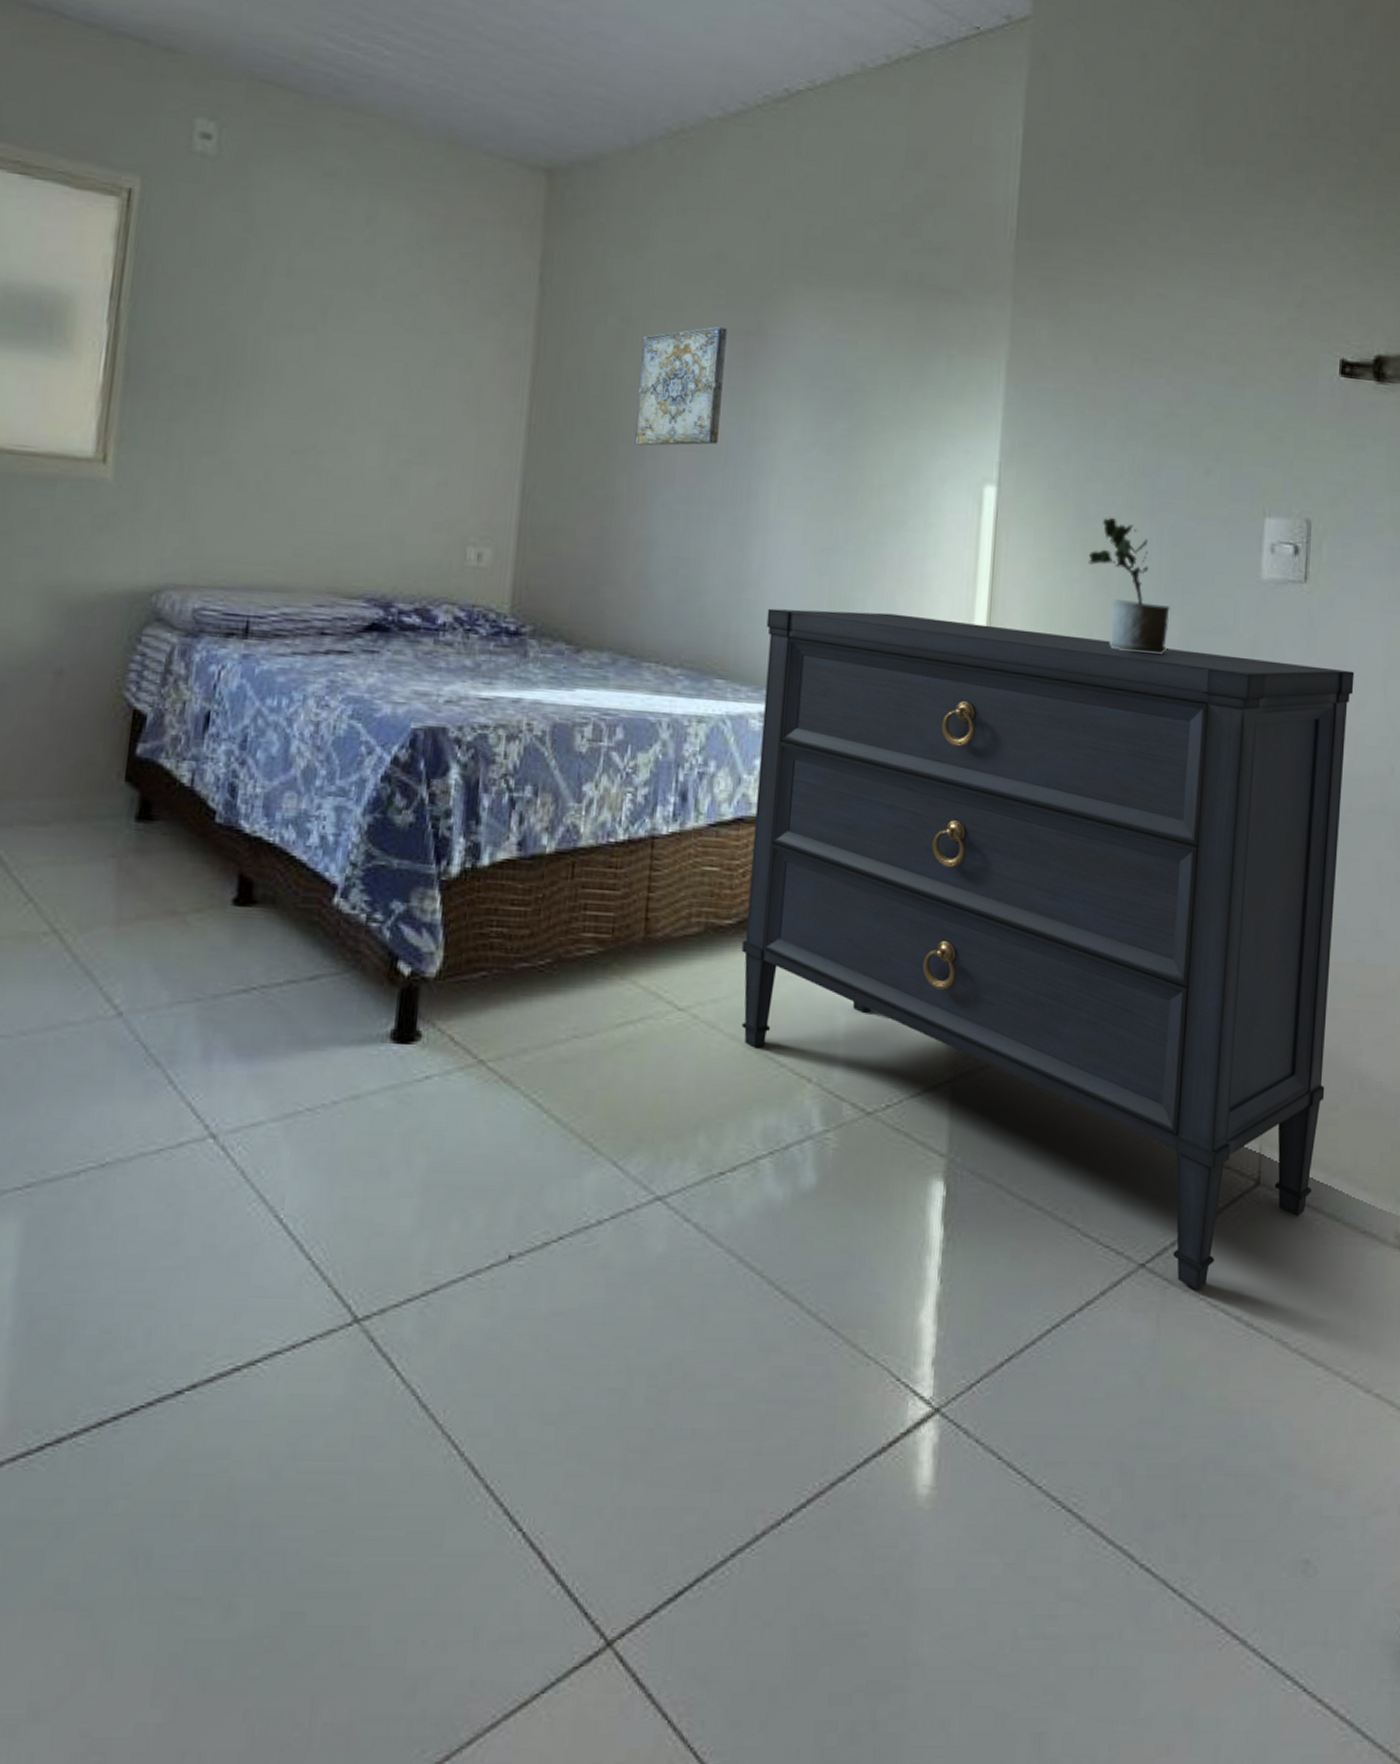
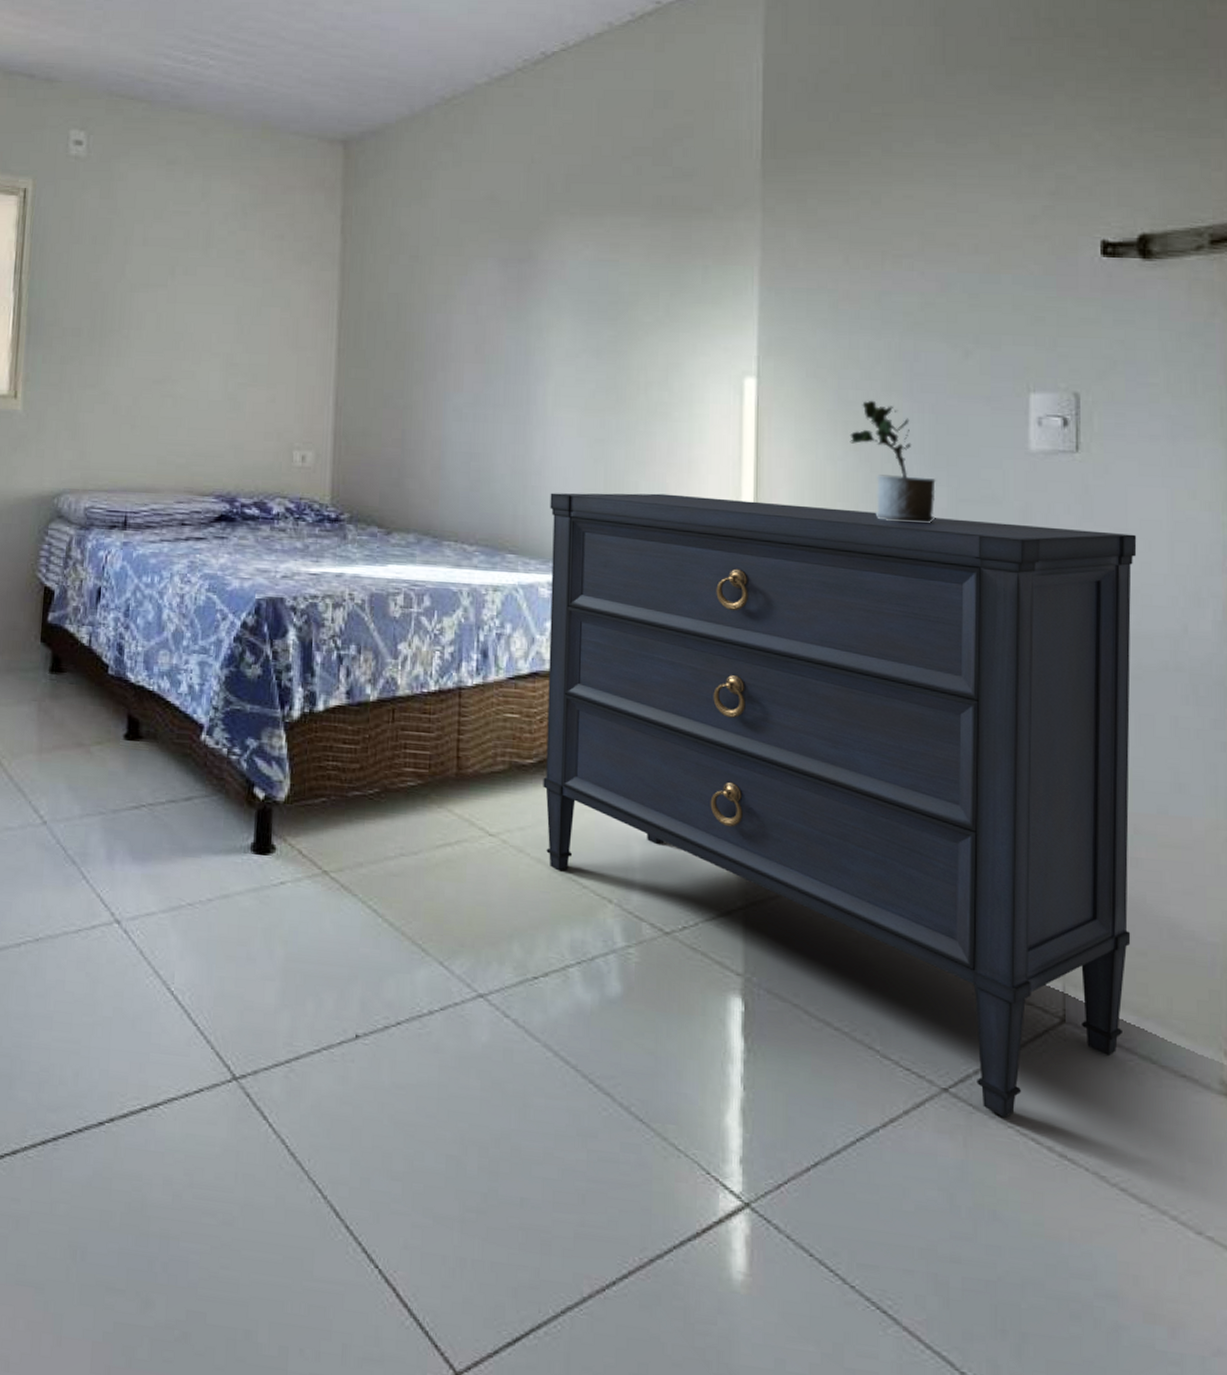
wall art: present [634,326,727,446] -> none [427,257,502,361]

